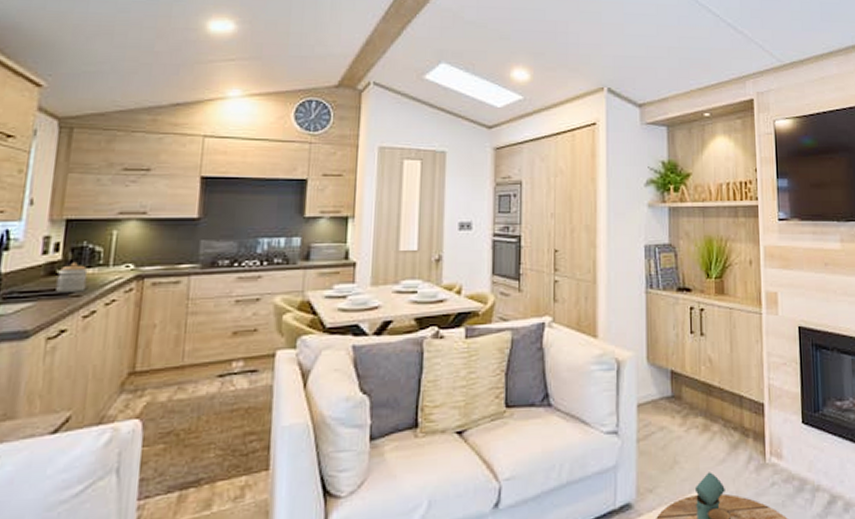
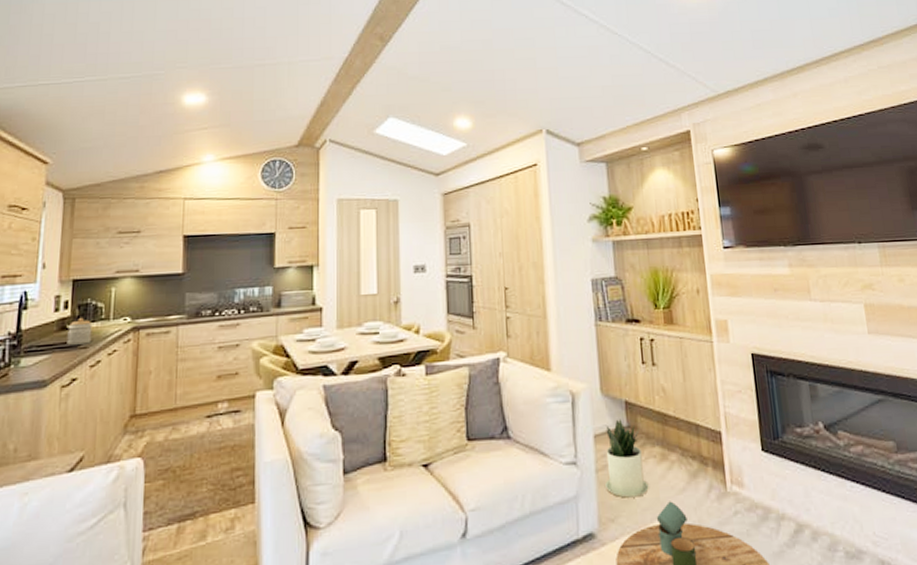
planter: none [644,388,689,468] -> present [604,419,649,498]

